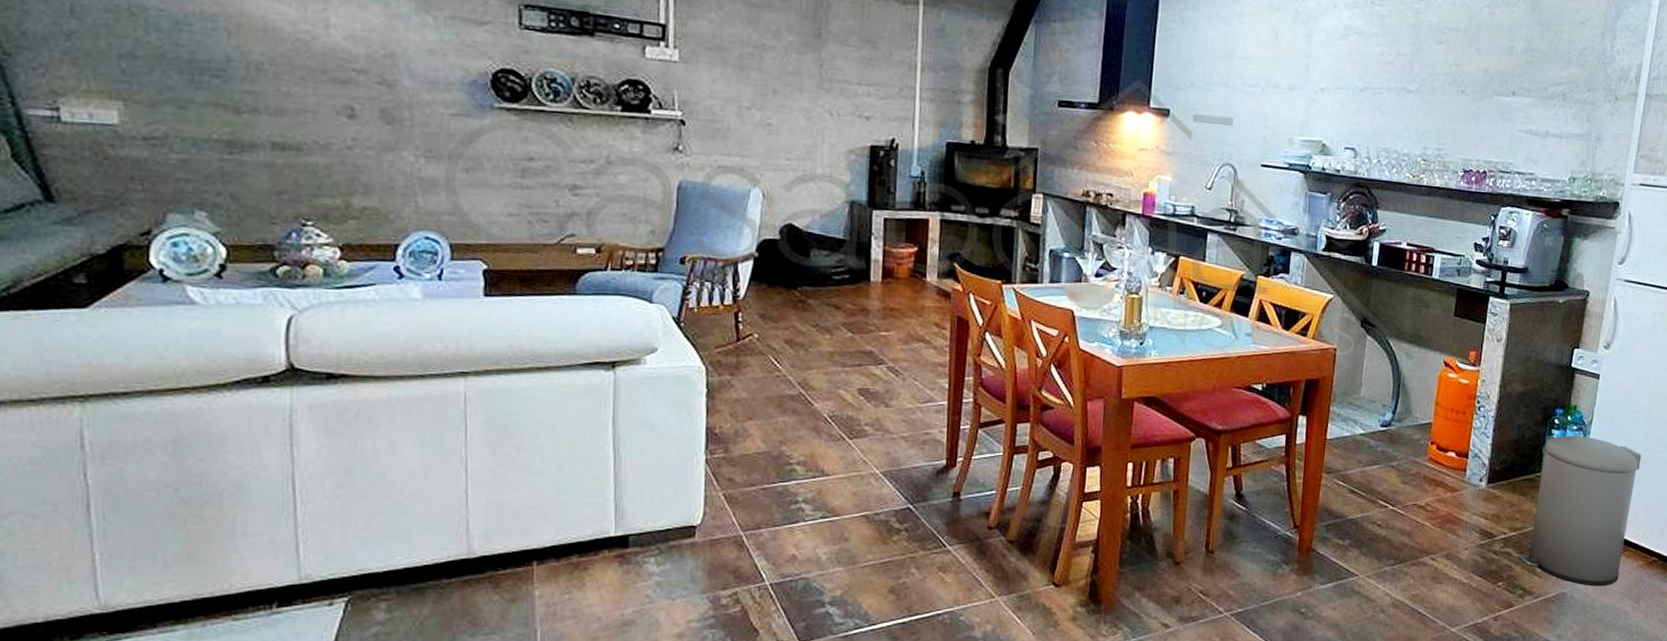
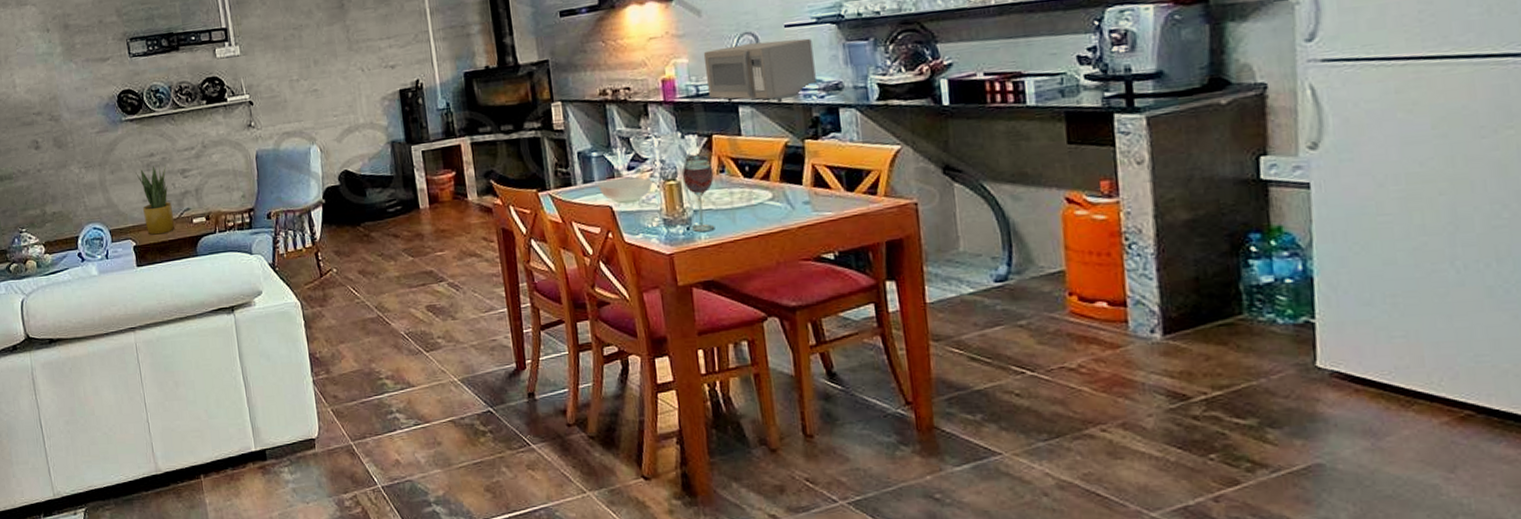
planter: none [503,172,551,261] -> present [136,165,175,235]
wineglass: none [1142,273,1175,348] -> present [682,155,715,232]
microwave: none [1184,173,1281,237] -> present [703,38,816,103]
pedal bin: present [1517,435,1642,586] -> none [1232,262,1411,453]

